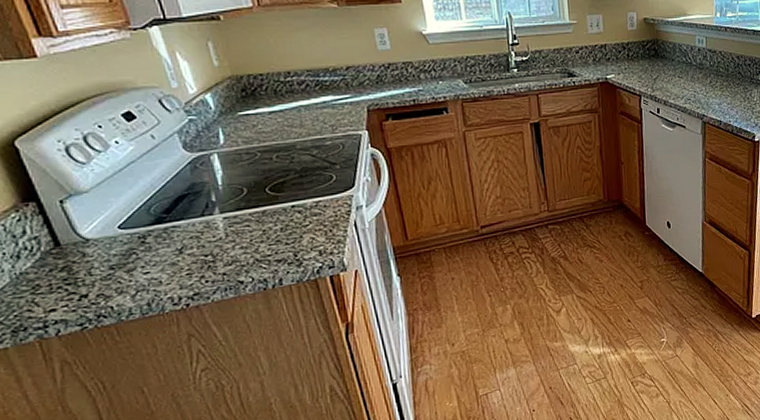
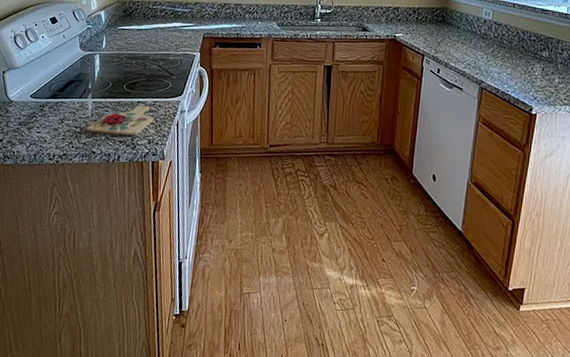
cutting board: none [221,208,321,258] -> present [86,105,154,136]

